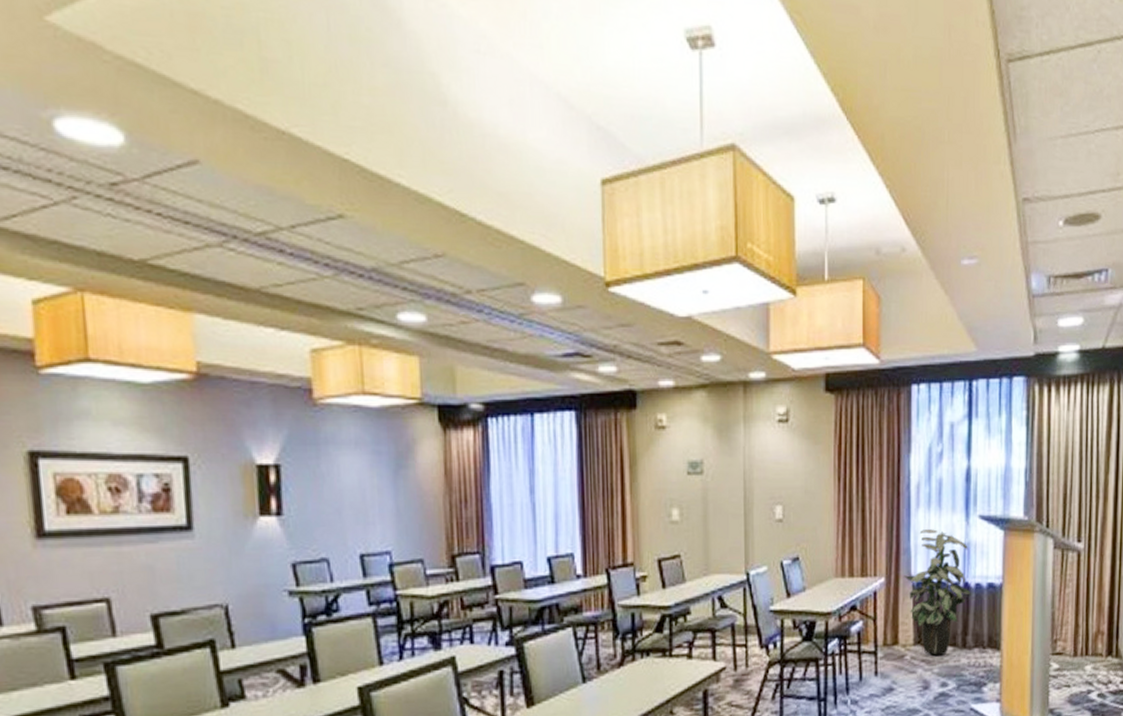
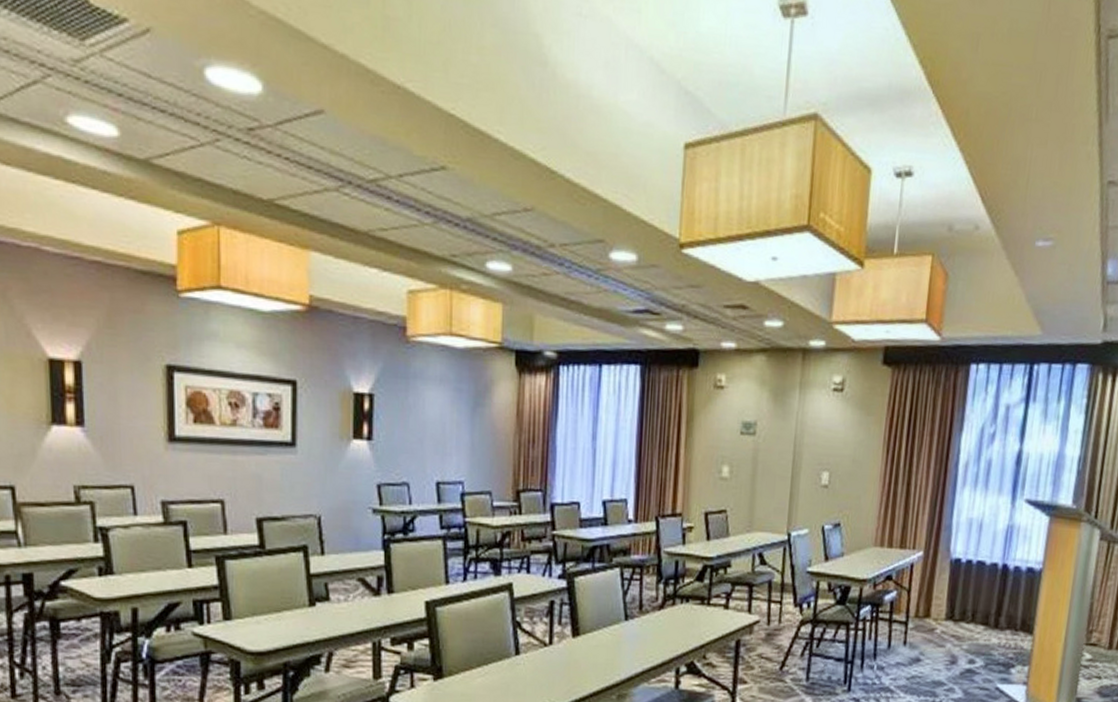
indoor plant: present [904,529,971,656] -> none [942,508,1011,633]

